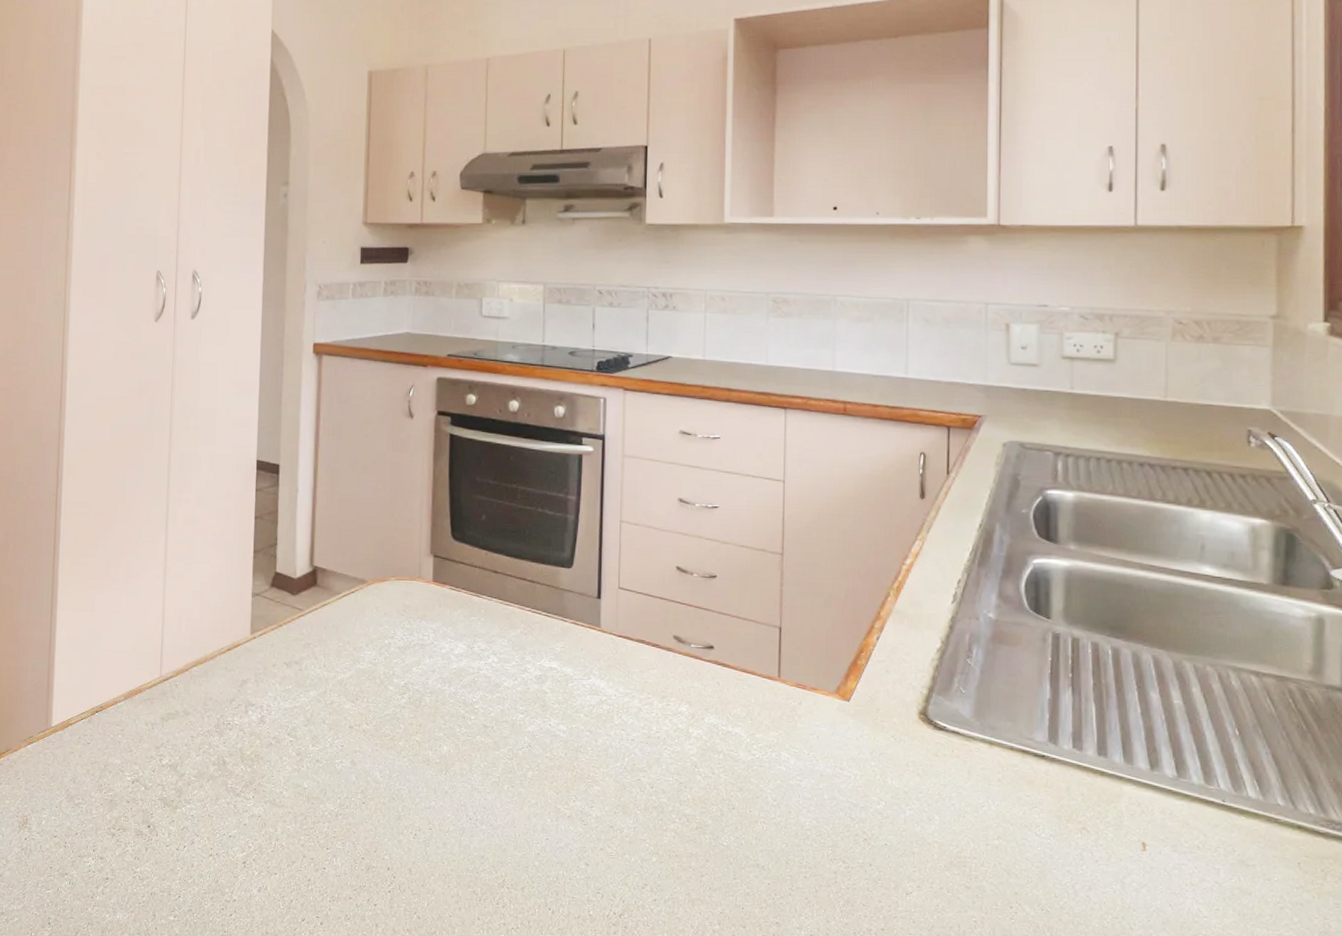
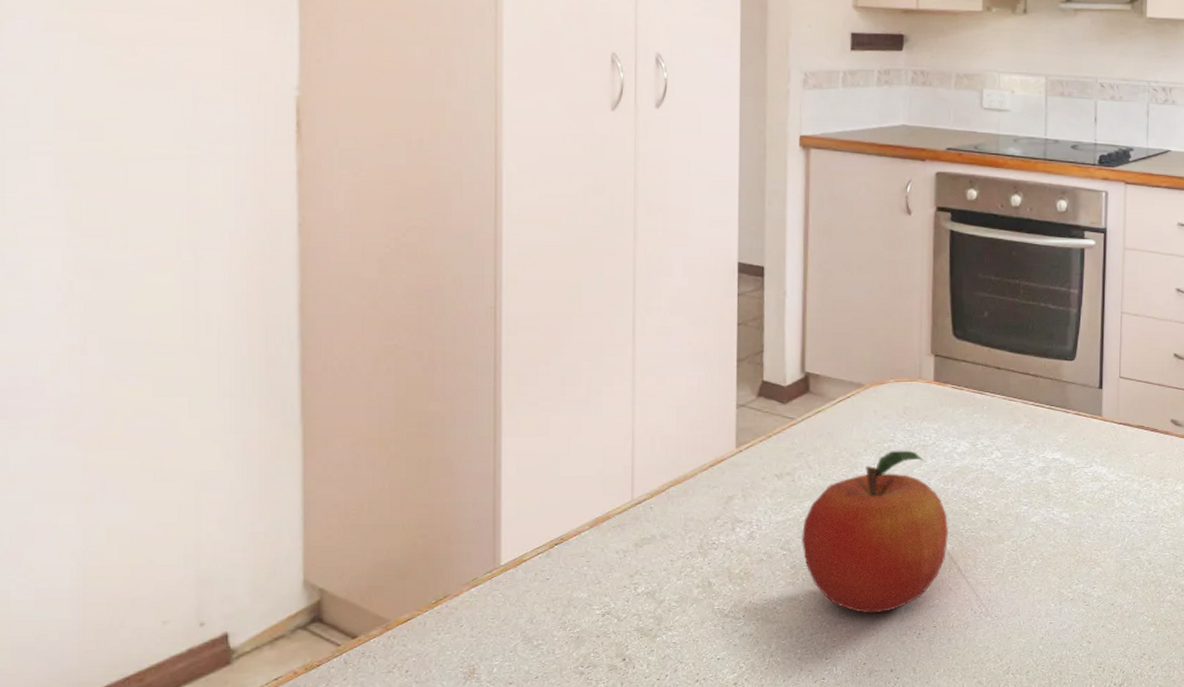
fruit: none [307,647,445,809] -> present [802,450,948,614]

